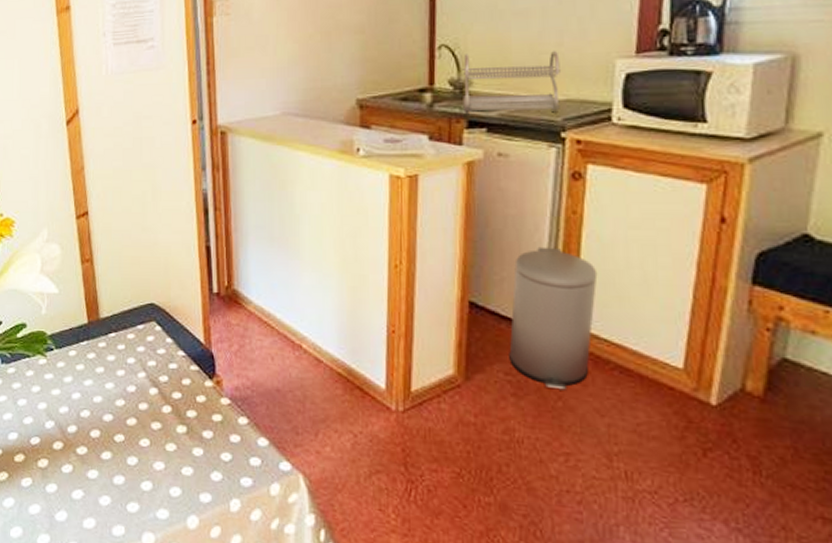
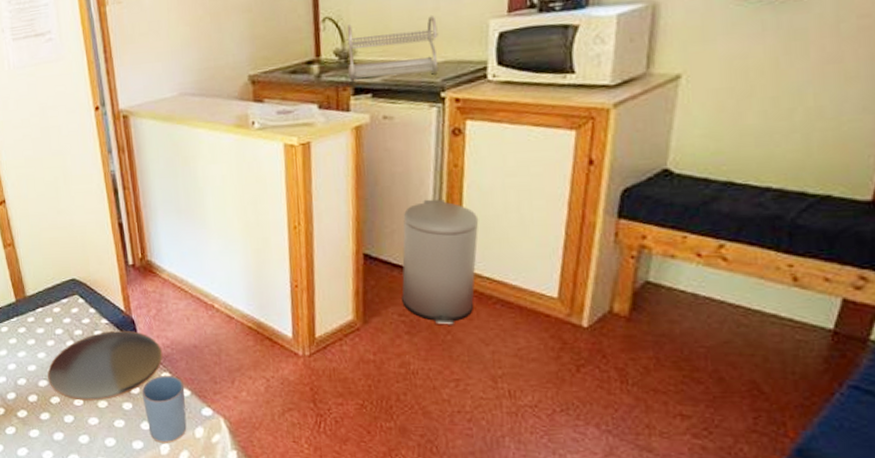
plate: none [114,364,242,443] -> present [47,330,163,401]
mug: none [215,419,263,499] -> present [141,375,187,443]

